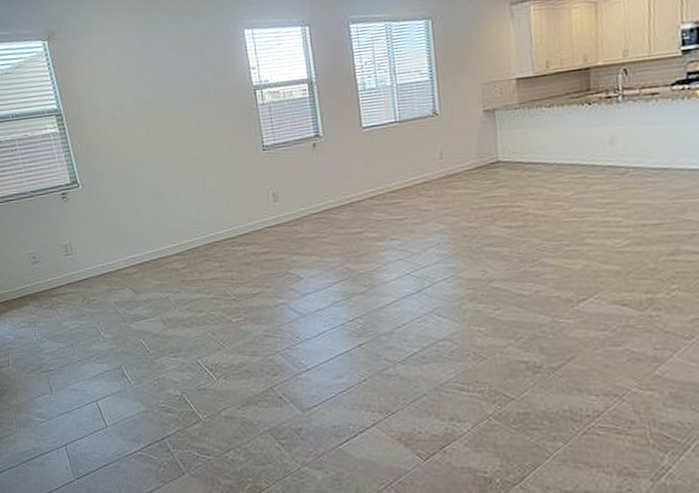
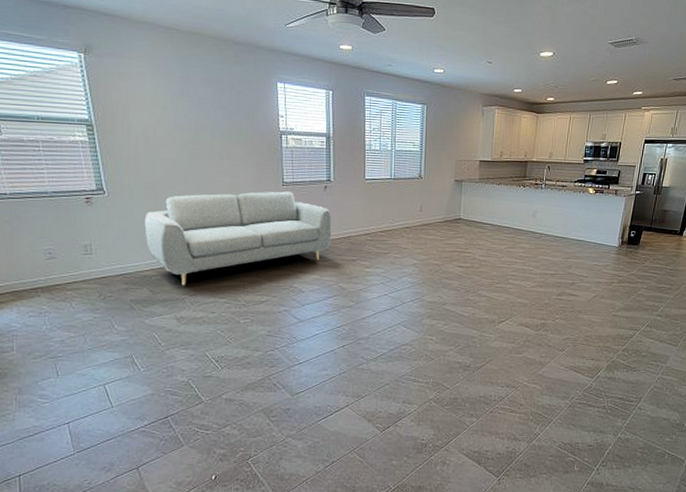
sofa: none [120,156,329,283] -> present [144,191,332,286]

